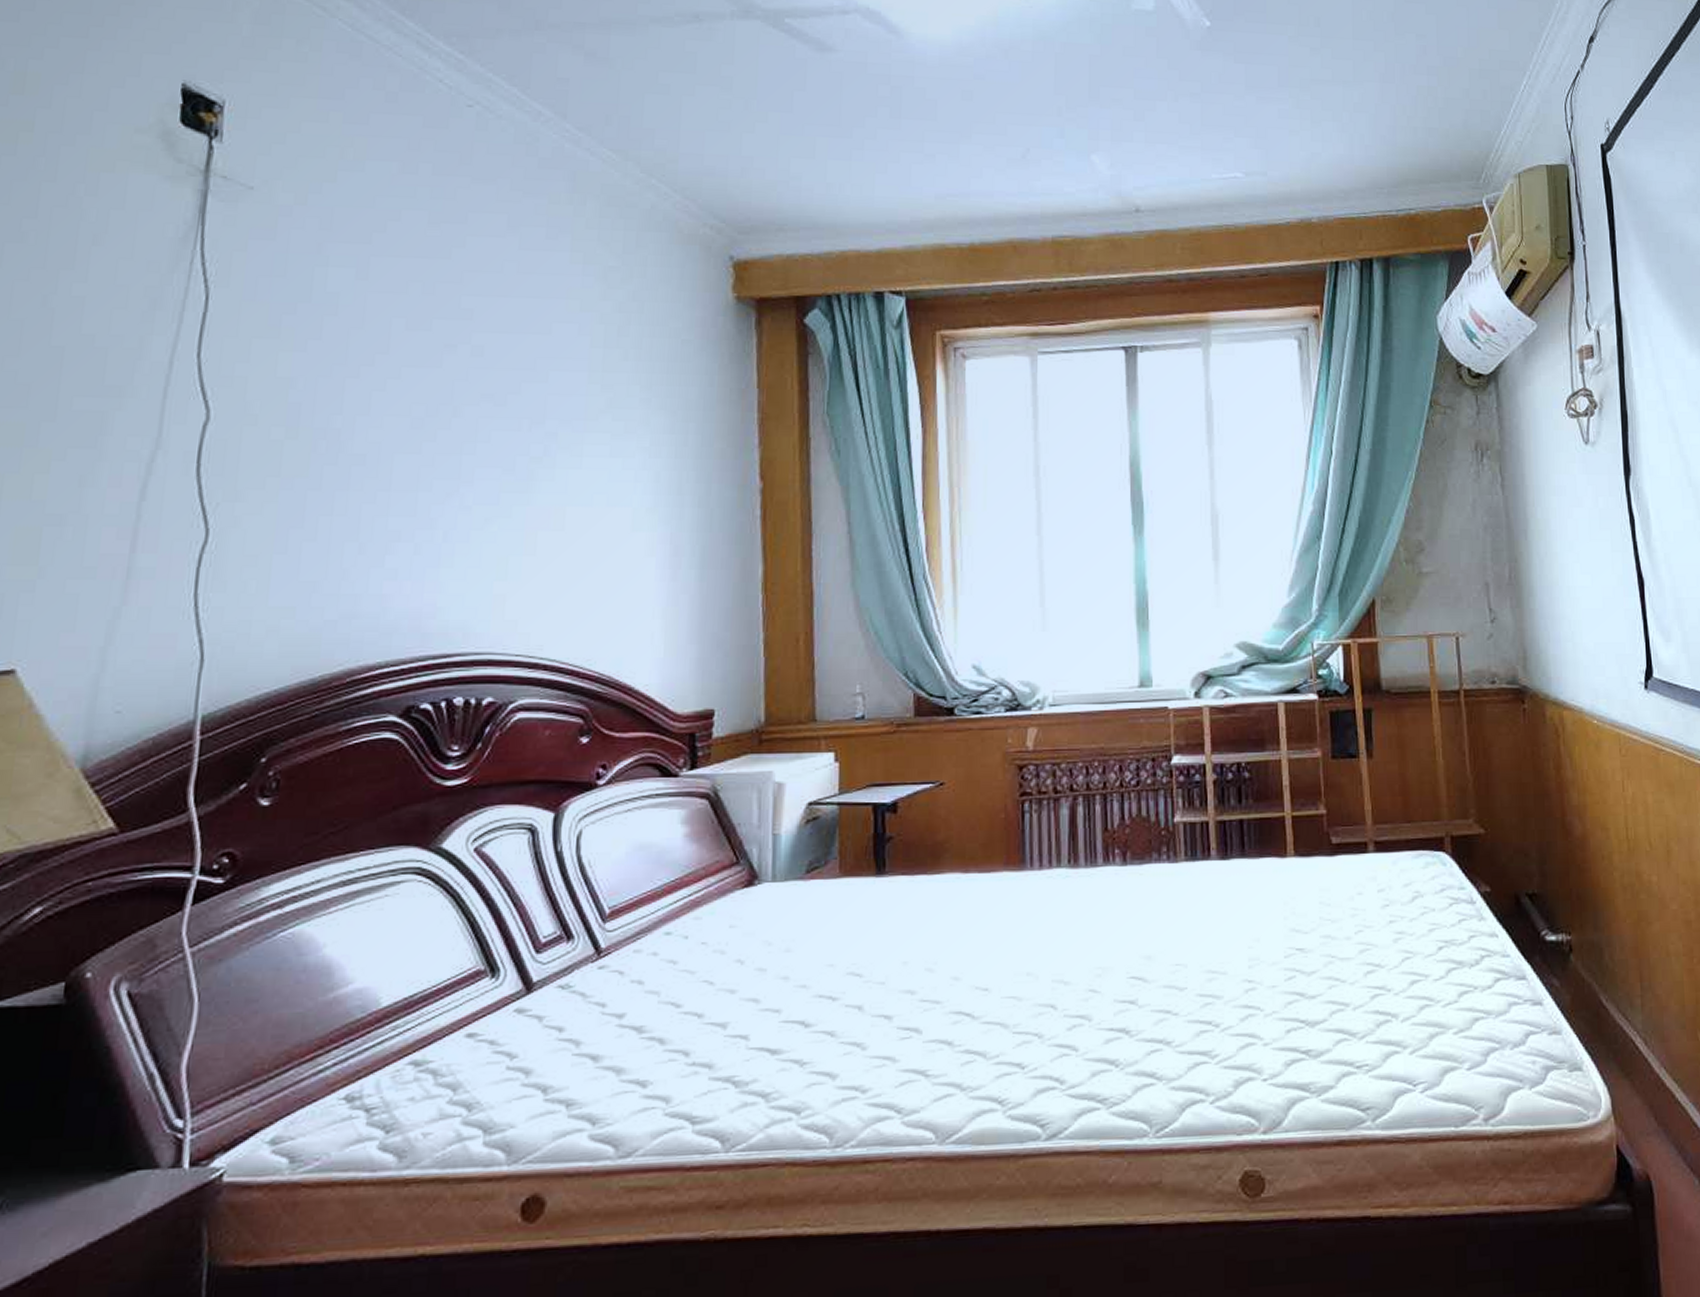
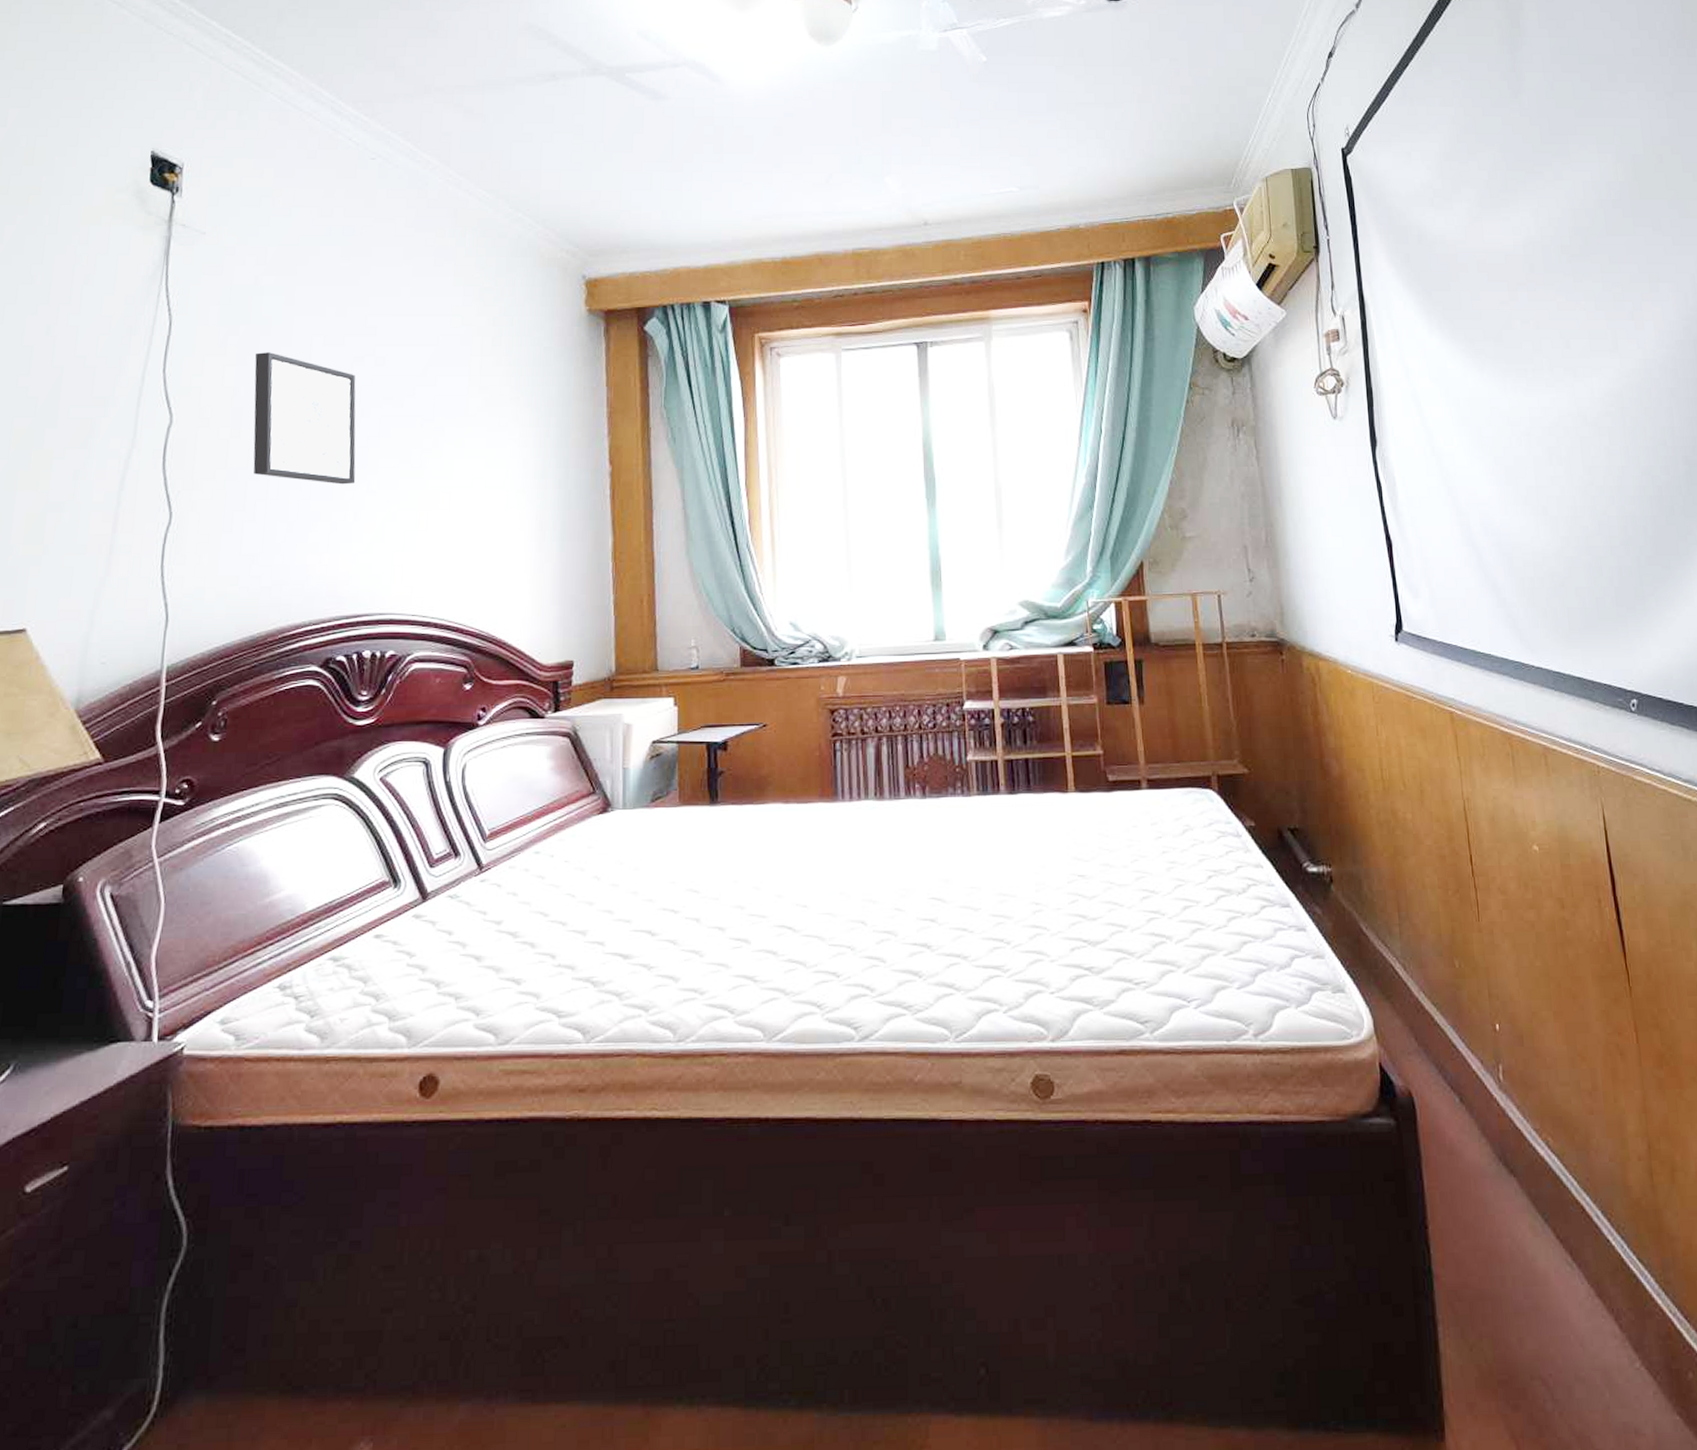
wall art: none [314,336,447,499] -> present [253,352,356,485]

